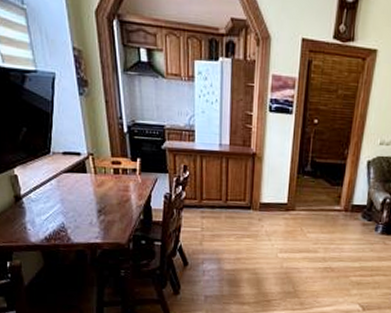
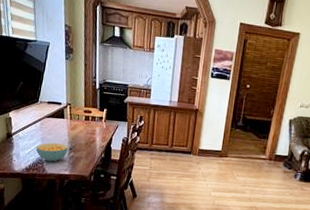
cereal bowl: none [55,204,96,229] -> present [36,142,68,162]

